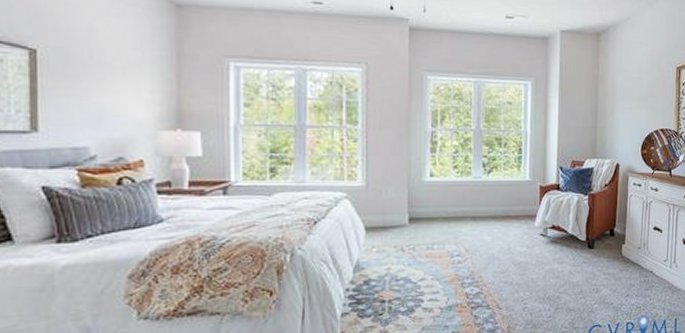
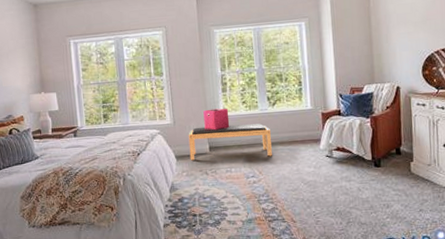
bench: none [383,192,483,234] -> present [188,123,272,161]
storage bin: none [405,172,437,198] -> present [203,108,230,131]

